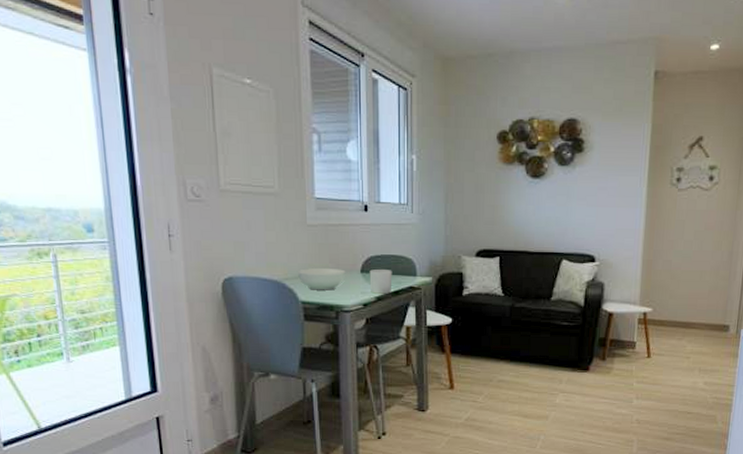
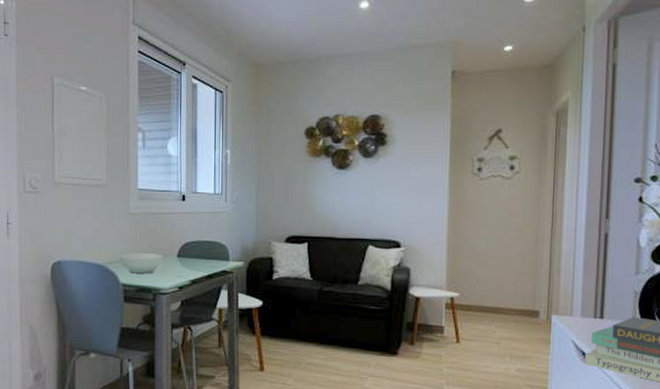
mug: present [369,270,392,294] -> none [185,254,207,277]

